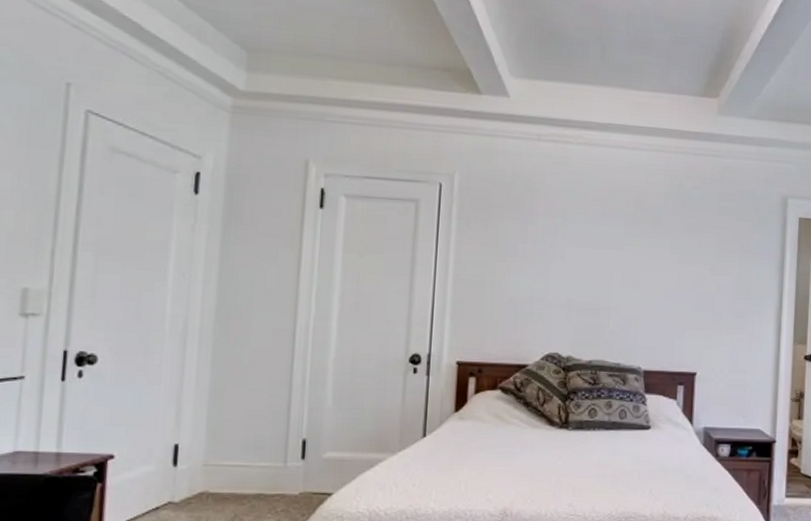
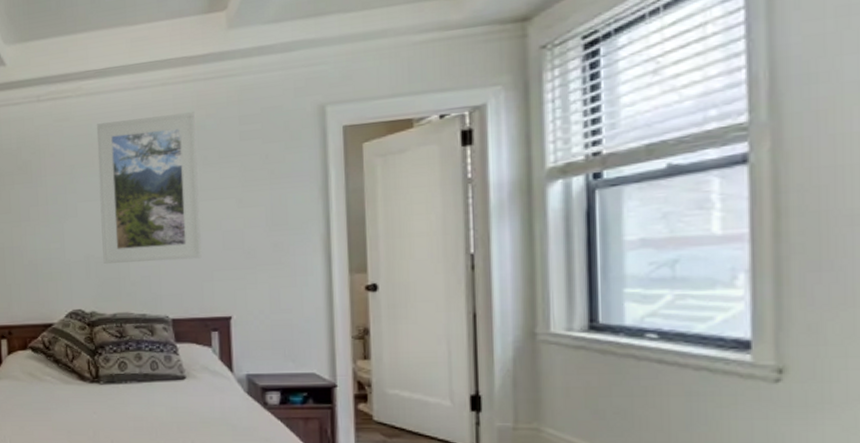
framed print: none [585,174,684,316] -> present [96,112,202,264]

